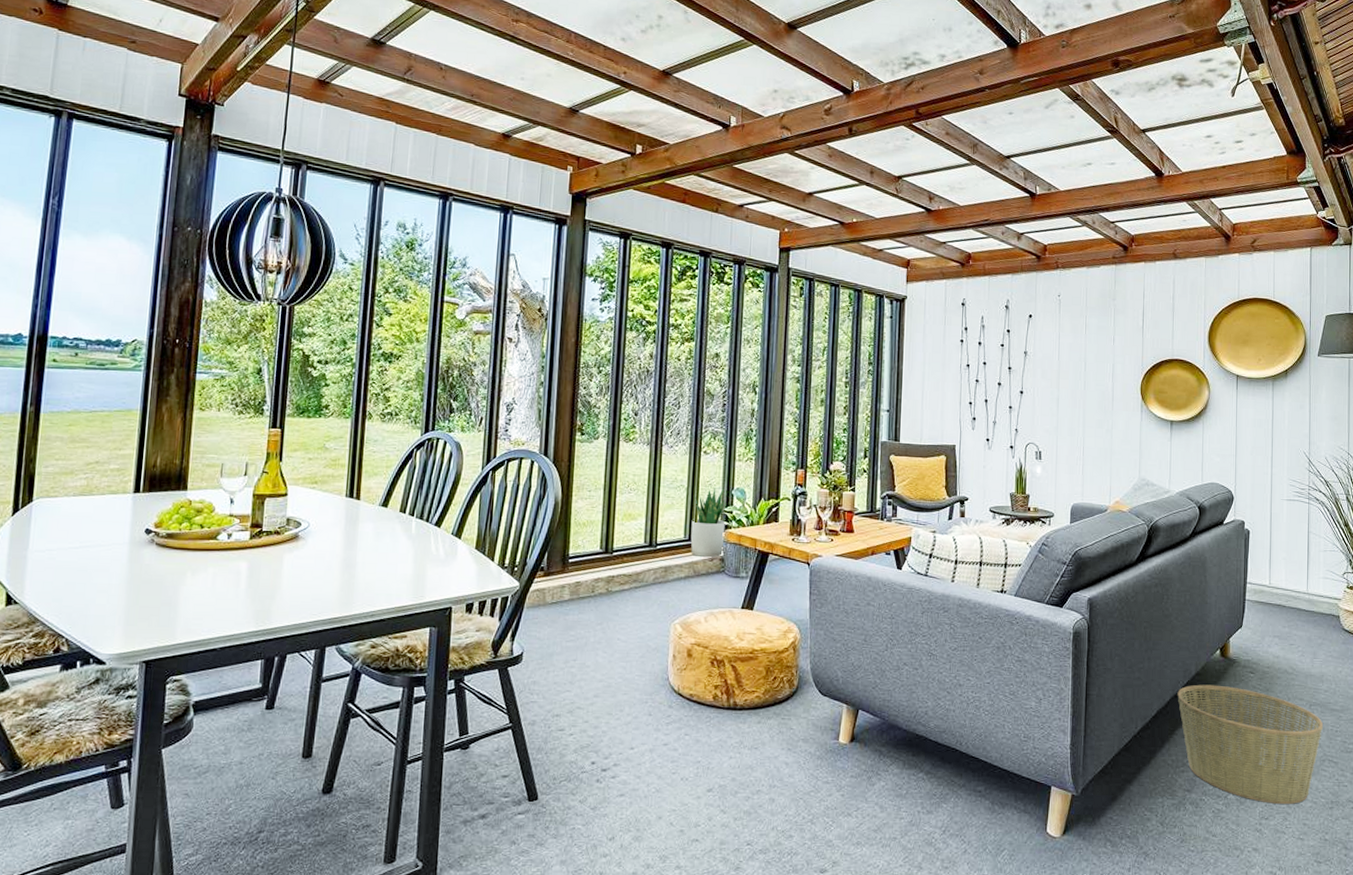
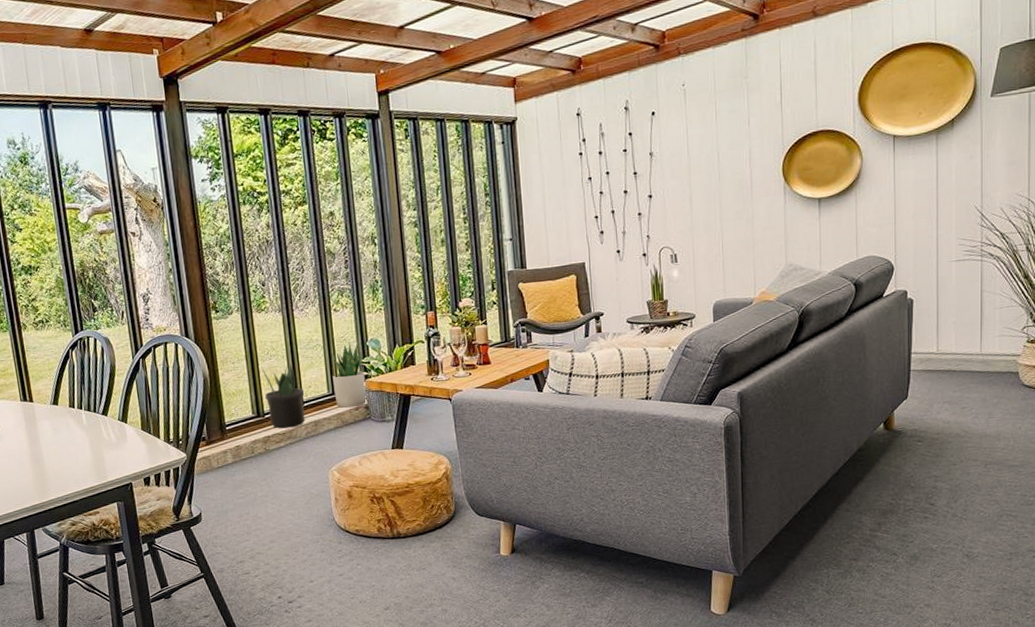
planter: none [617,499,660,570] -> present [261,363,306,429]
basket: present [1177,684,1324,805] -> none [839,457,1001,562]

